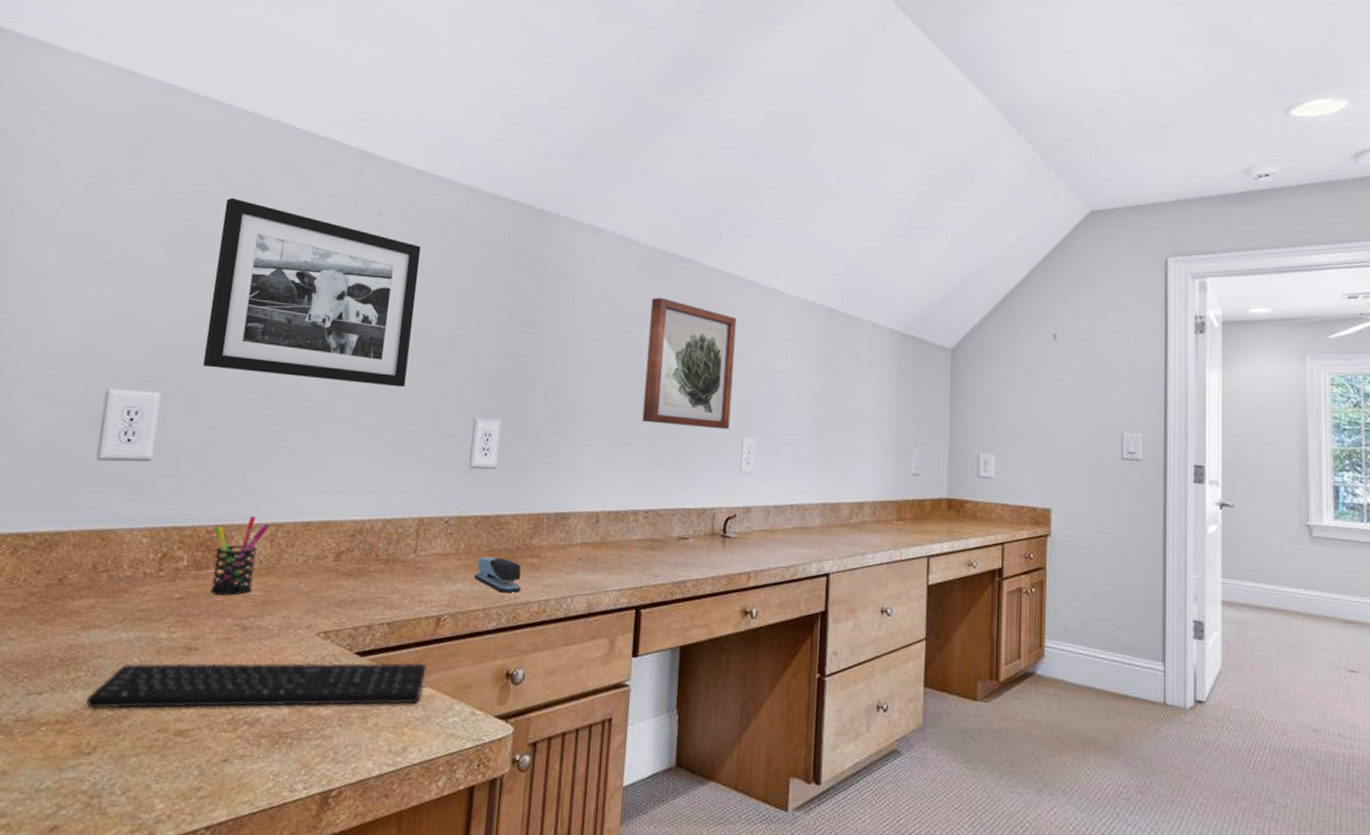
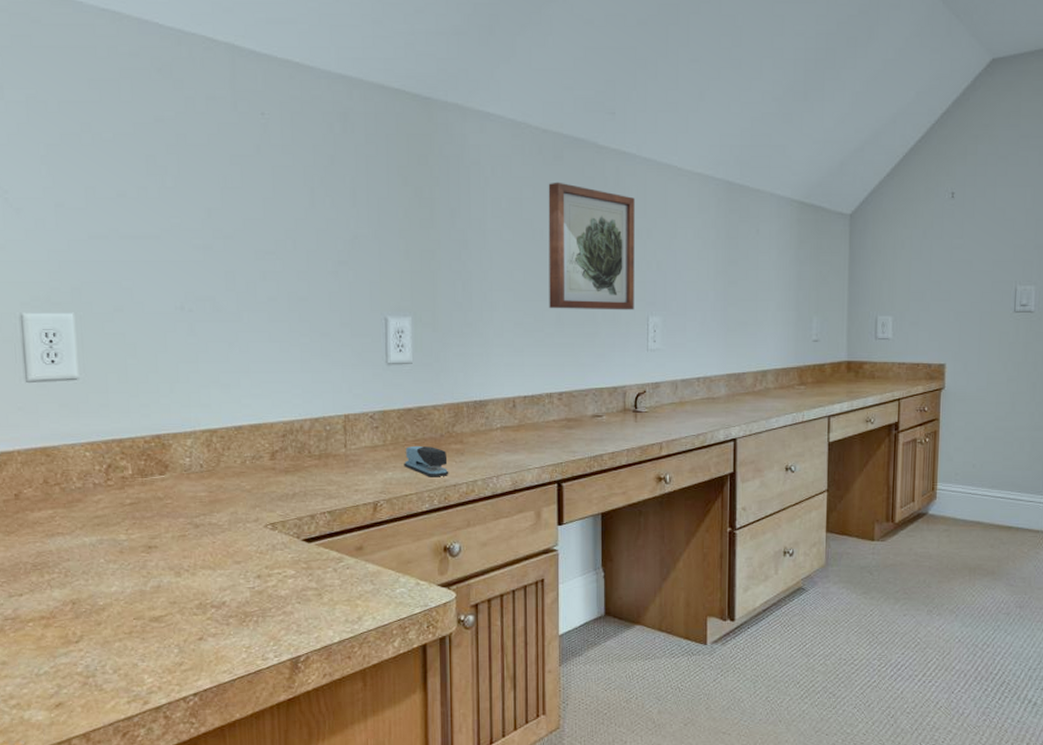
keyboard: present [85,662,427,709] -> none [63,545,370,605]
picture frame: present [203,197,421,388] -> none [100,106,313,291]
pen holder: present [211,516,270,596] -> none [152,425,204,498]

